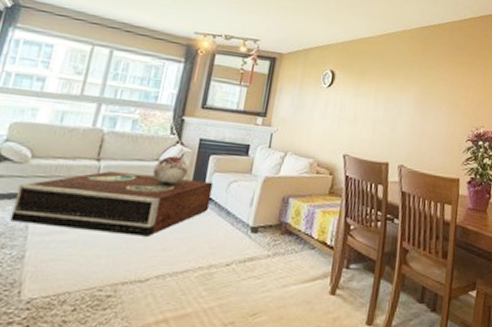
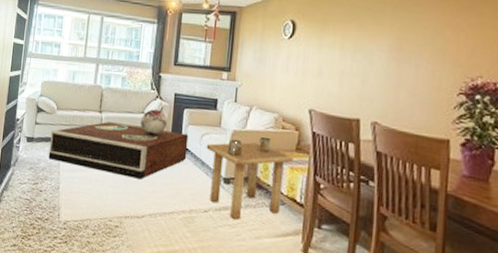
side table: none [233,183,326,271] -> present [206,137,293,221]

